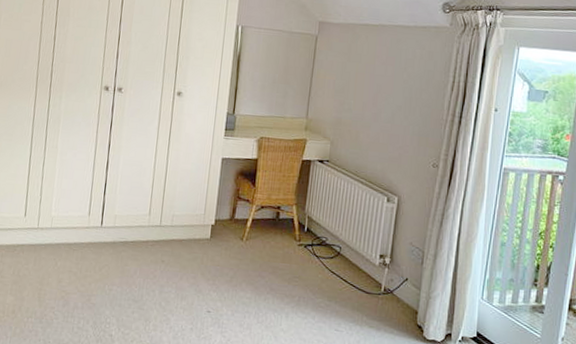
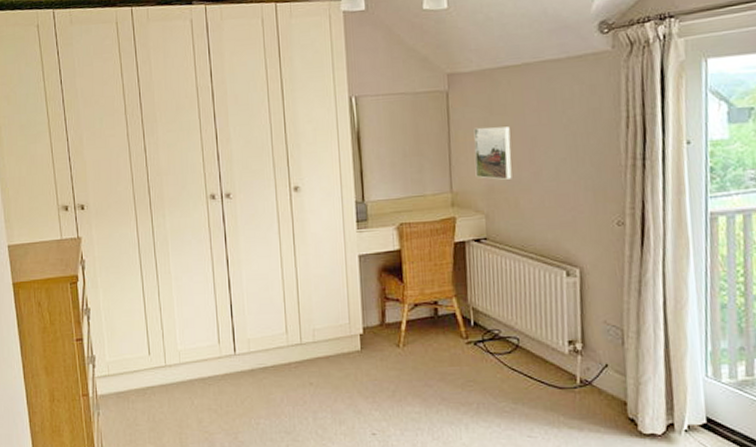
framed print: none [328,69,362,116] -> present [473,126,512,180]

